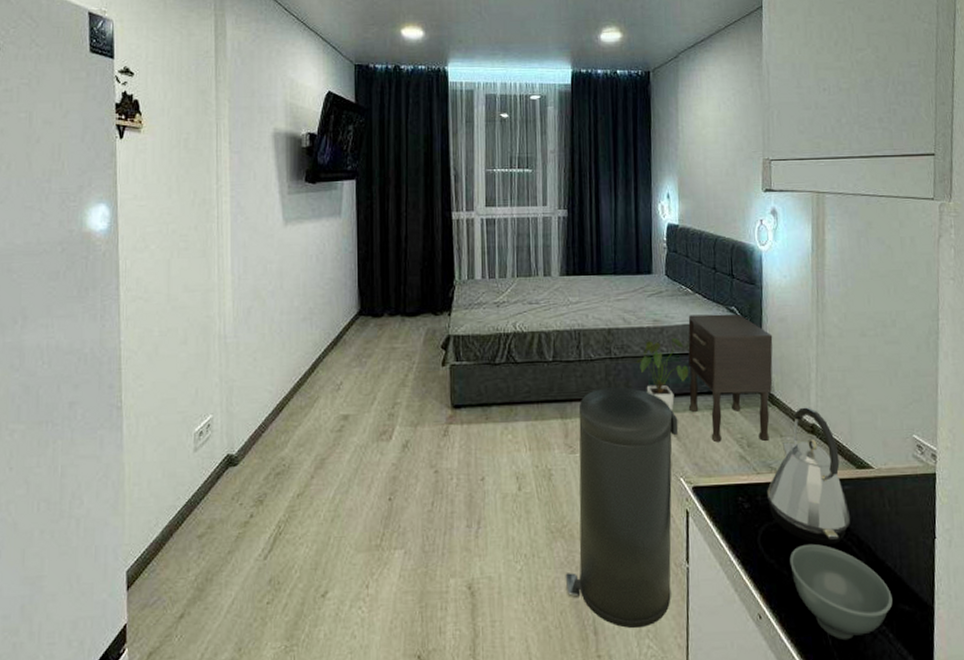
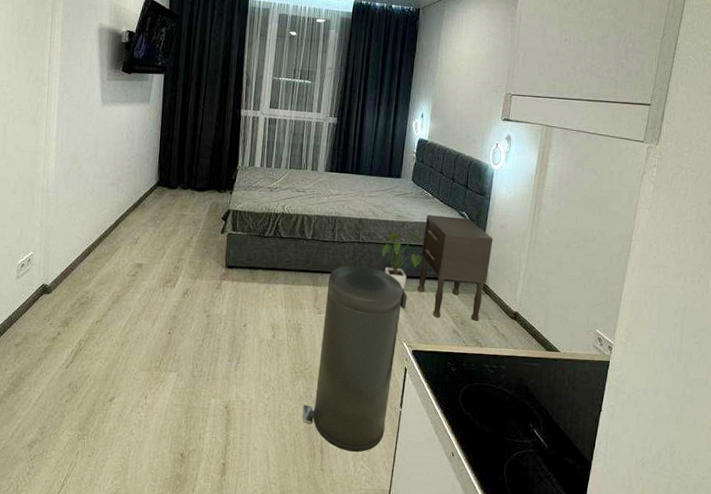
kettle: present [767,407,851,546] -> none [471,298,536,407]
bowl: present [789,543,893,641] -> none [482,404,560,480]

